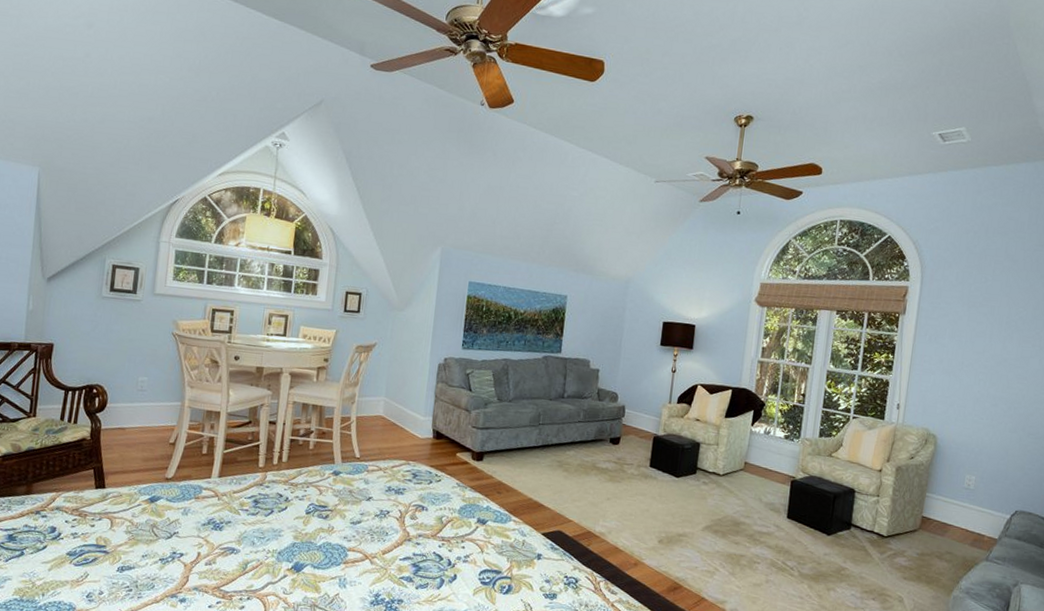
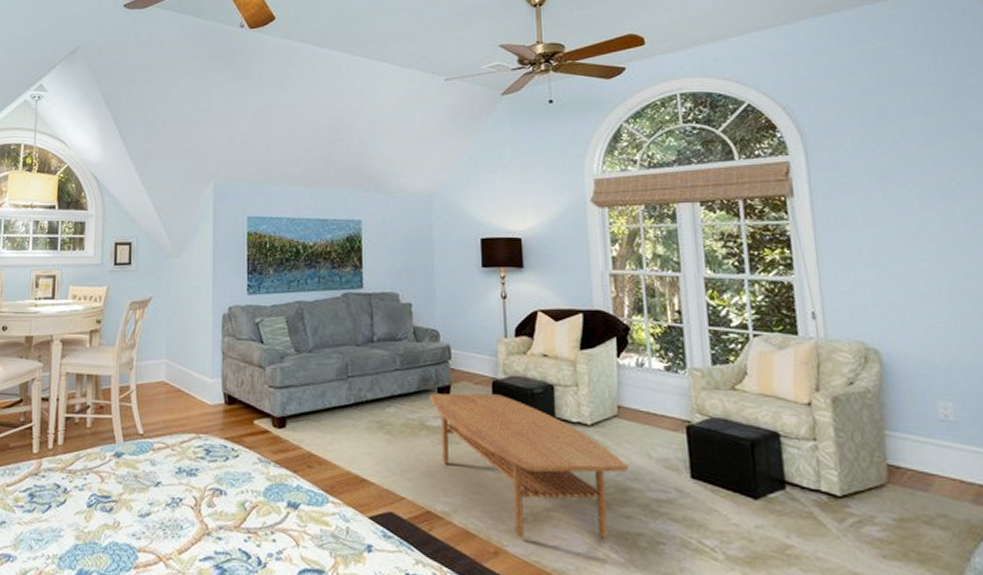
coffee table: none [602,442,744,557] -> present [428,393,629,539]

